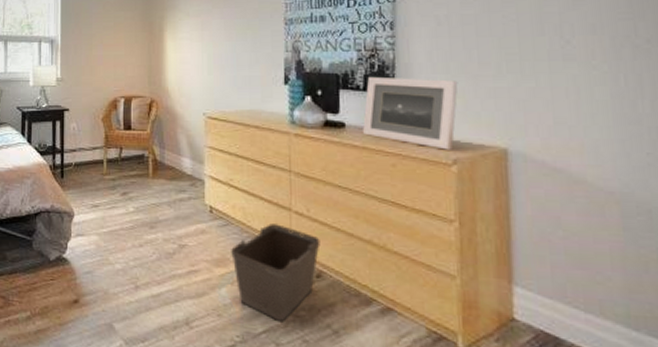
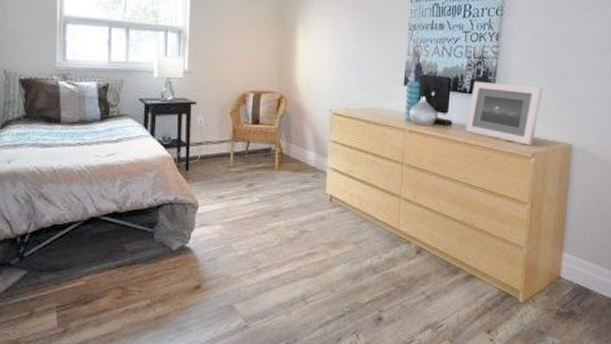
bicycle basket: present [231,224,320,323] -> none [346,209,423,293]

